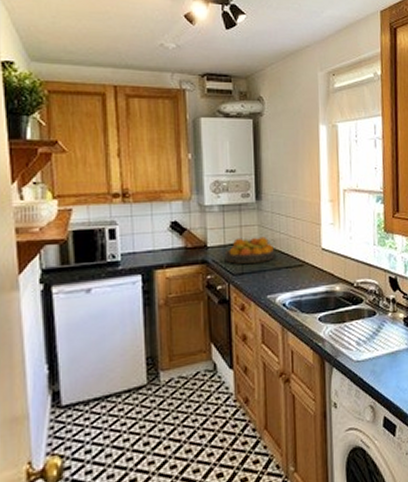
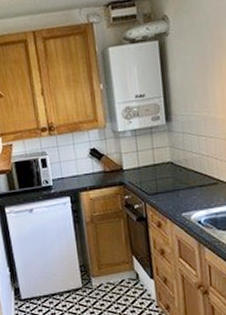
fruit bowl: present [224,236,275,264] -> none [139,157,189,185]

